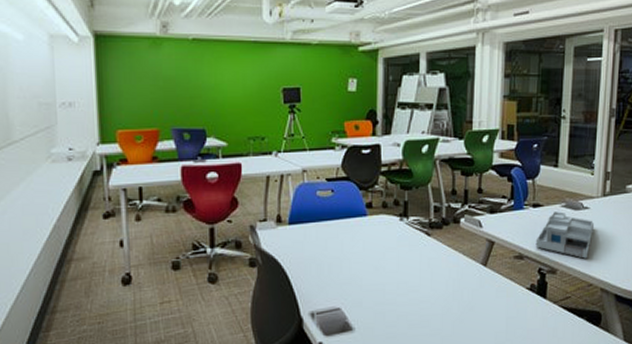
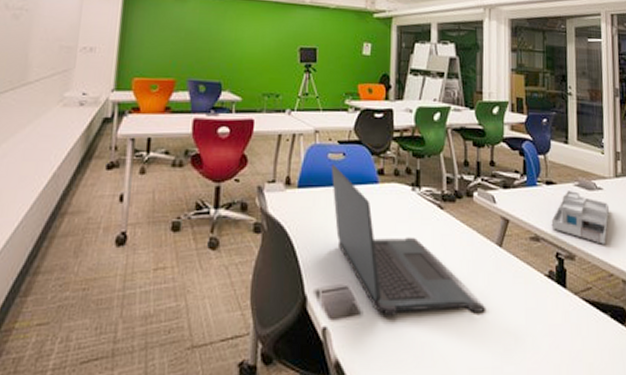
laptop: none [320,200,470,330] -> present [331,163,486,316]

